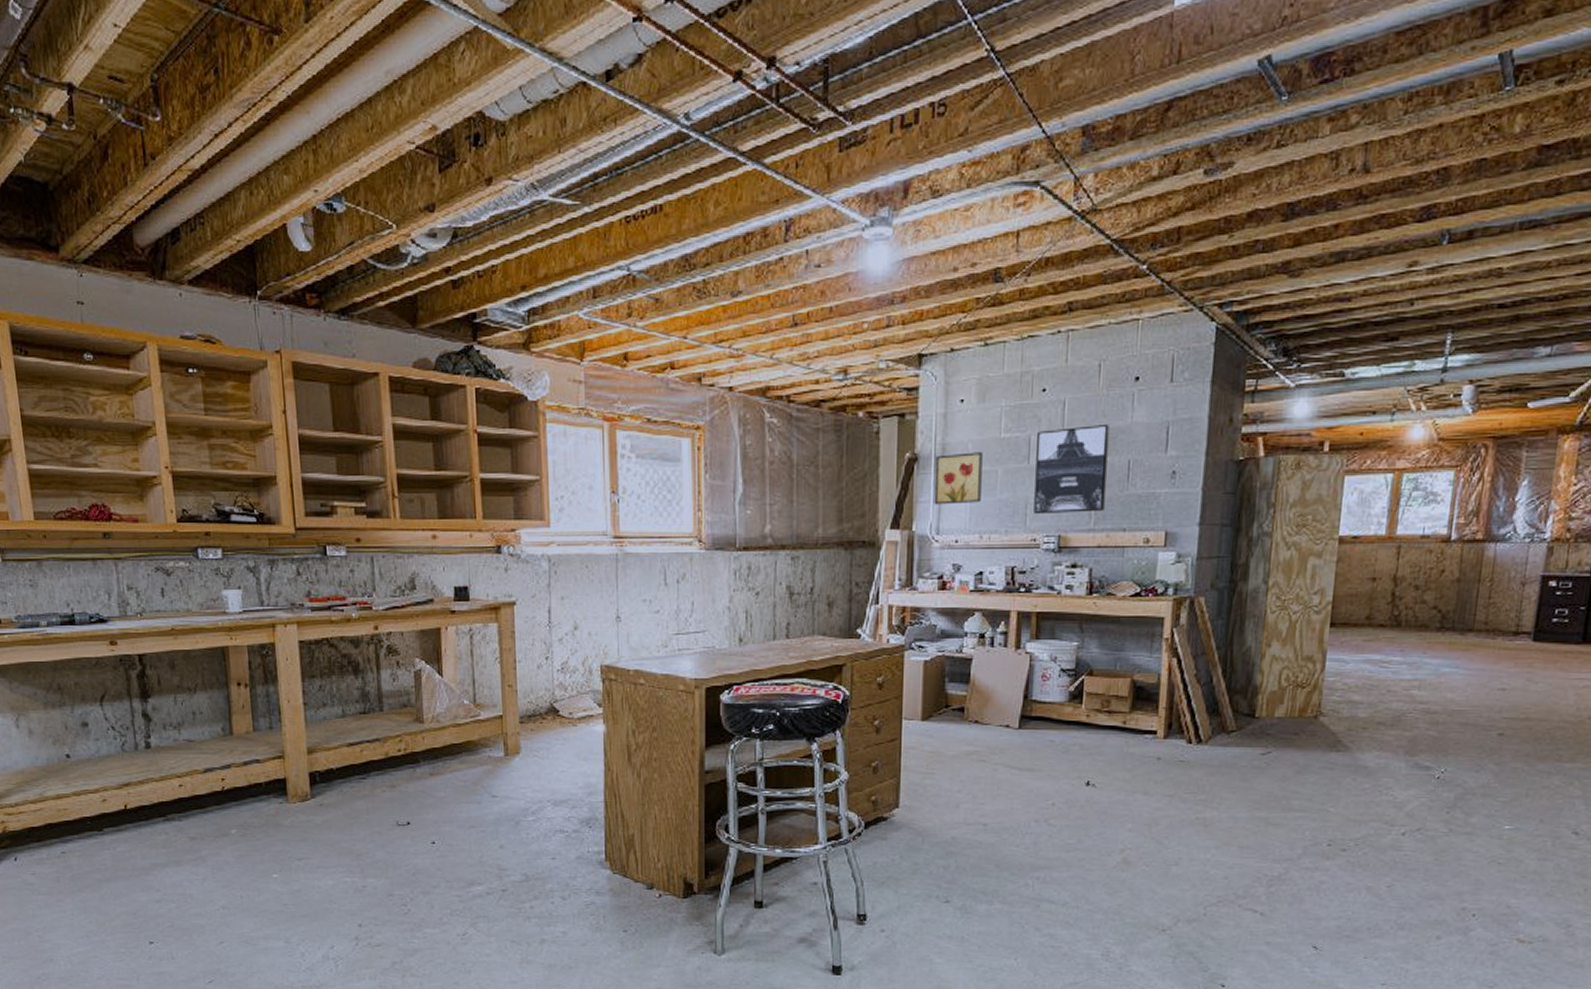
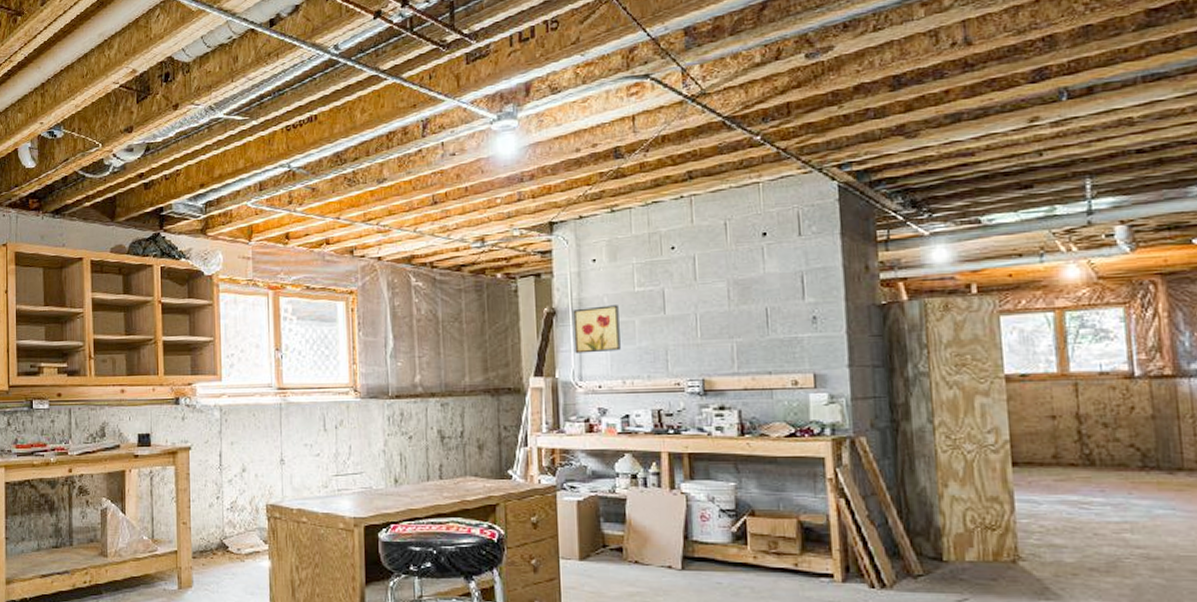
wall art: present [1034,425,1109,515] -> none [671,276,747,361]

